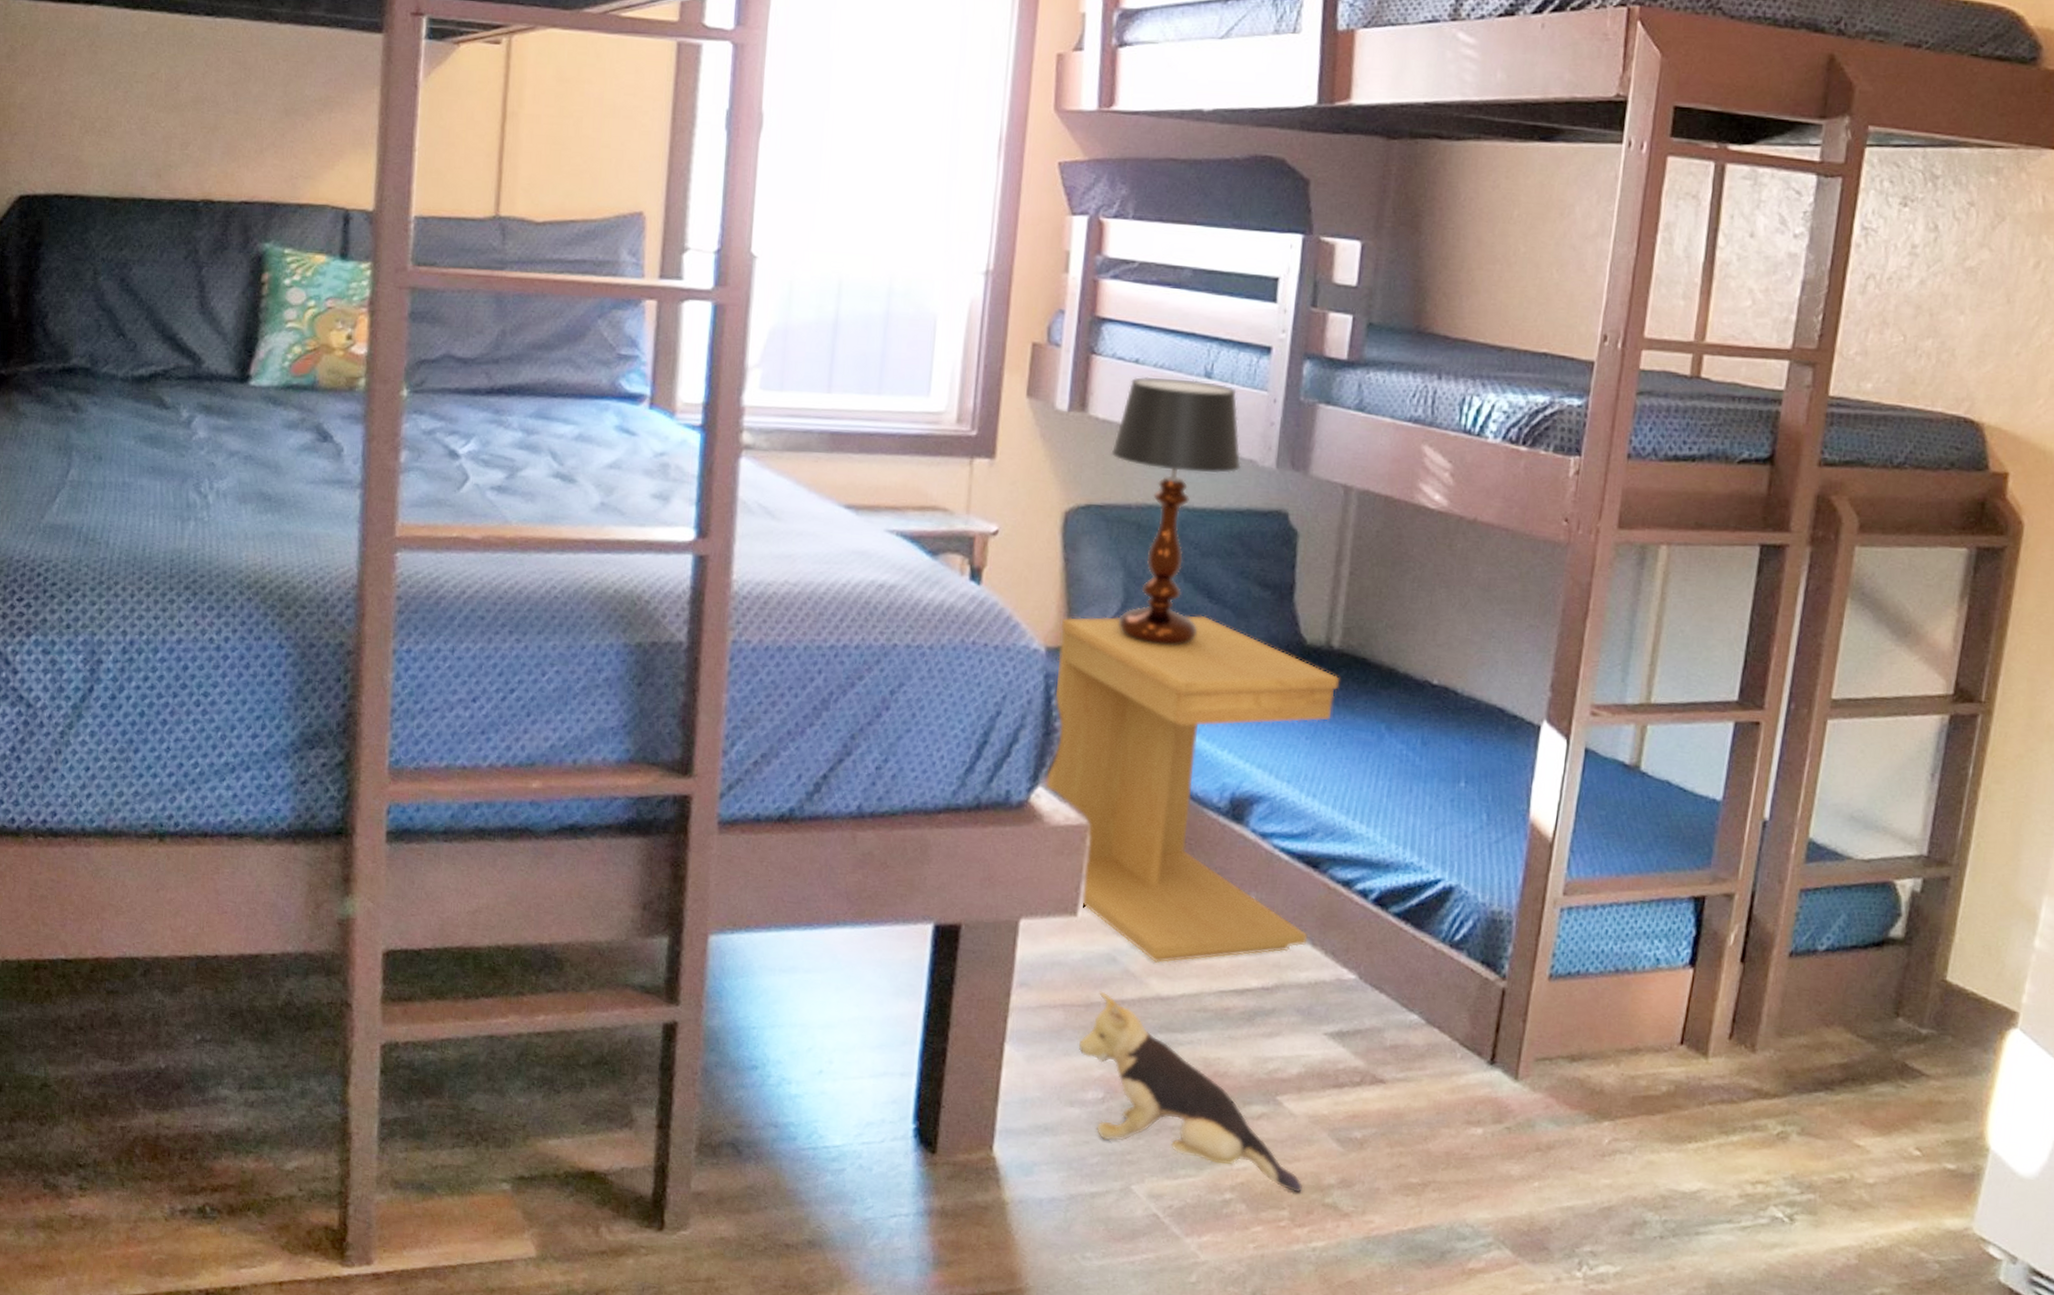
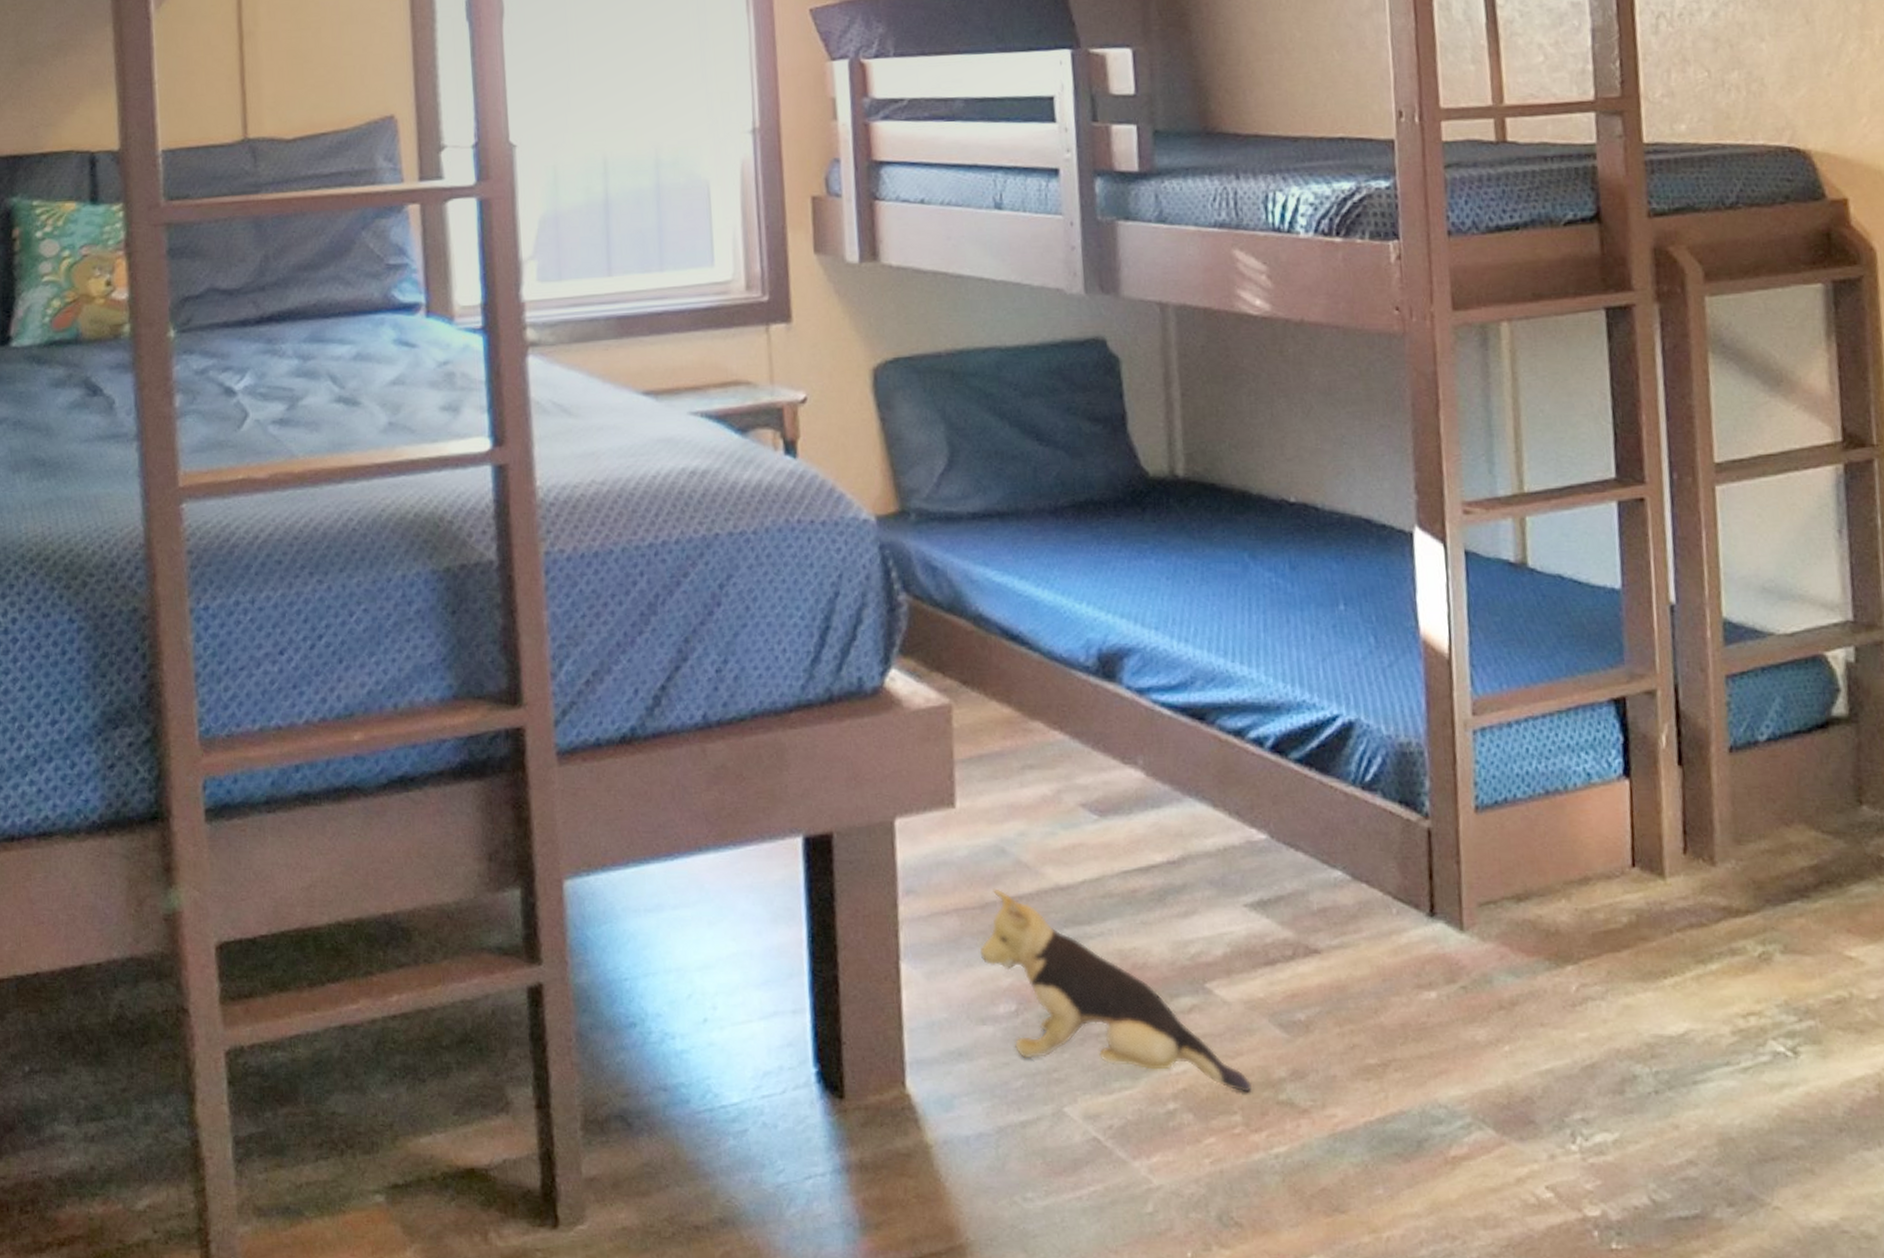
side table: present [1045,615,1340,963] -> none [888,459,1208,849]
table lamp: present [1111,376,1241,646] -> none [910,213,1048,498]

